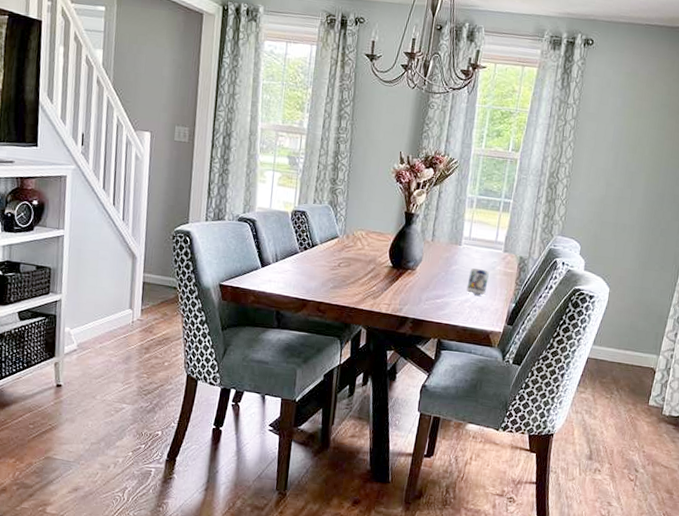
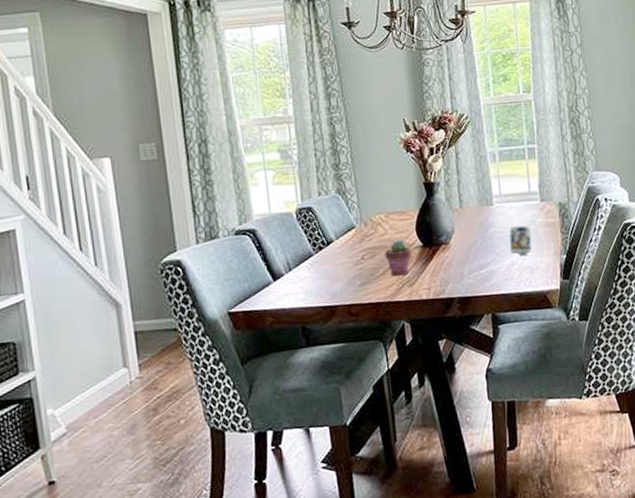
potted succulent: none [358,256,382,288] -> present [384,240,412,276]

